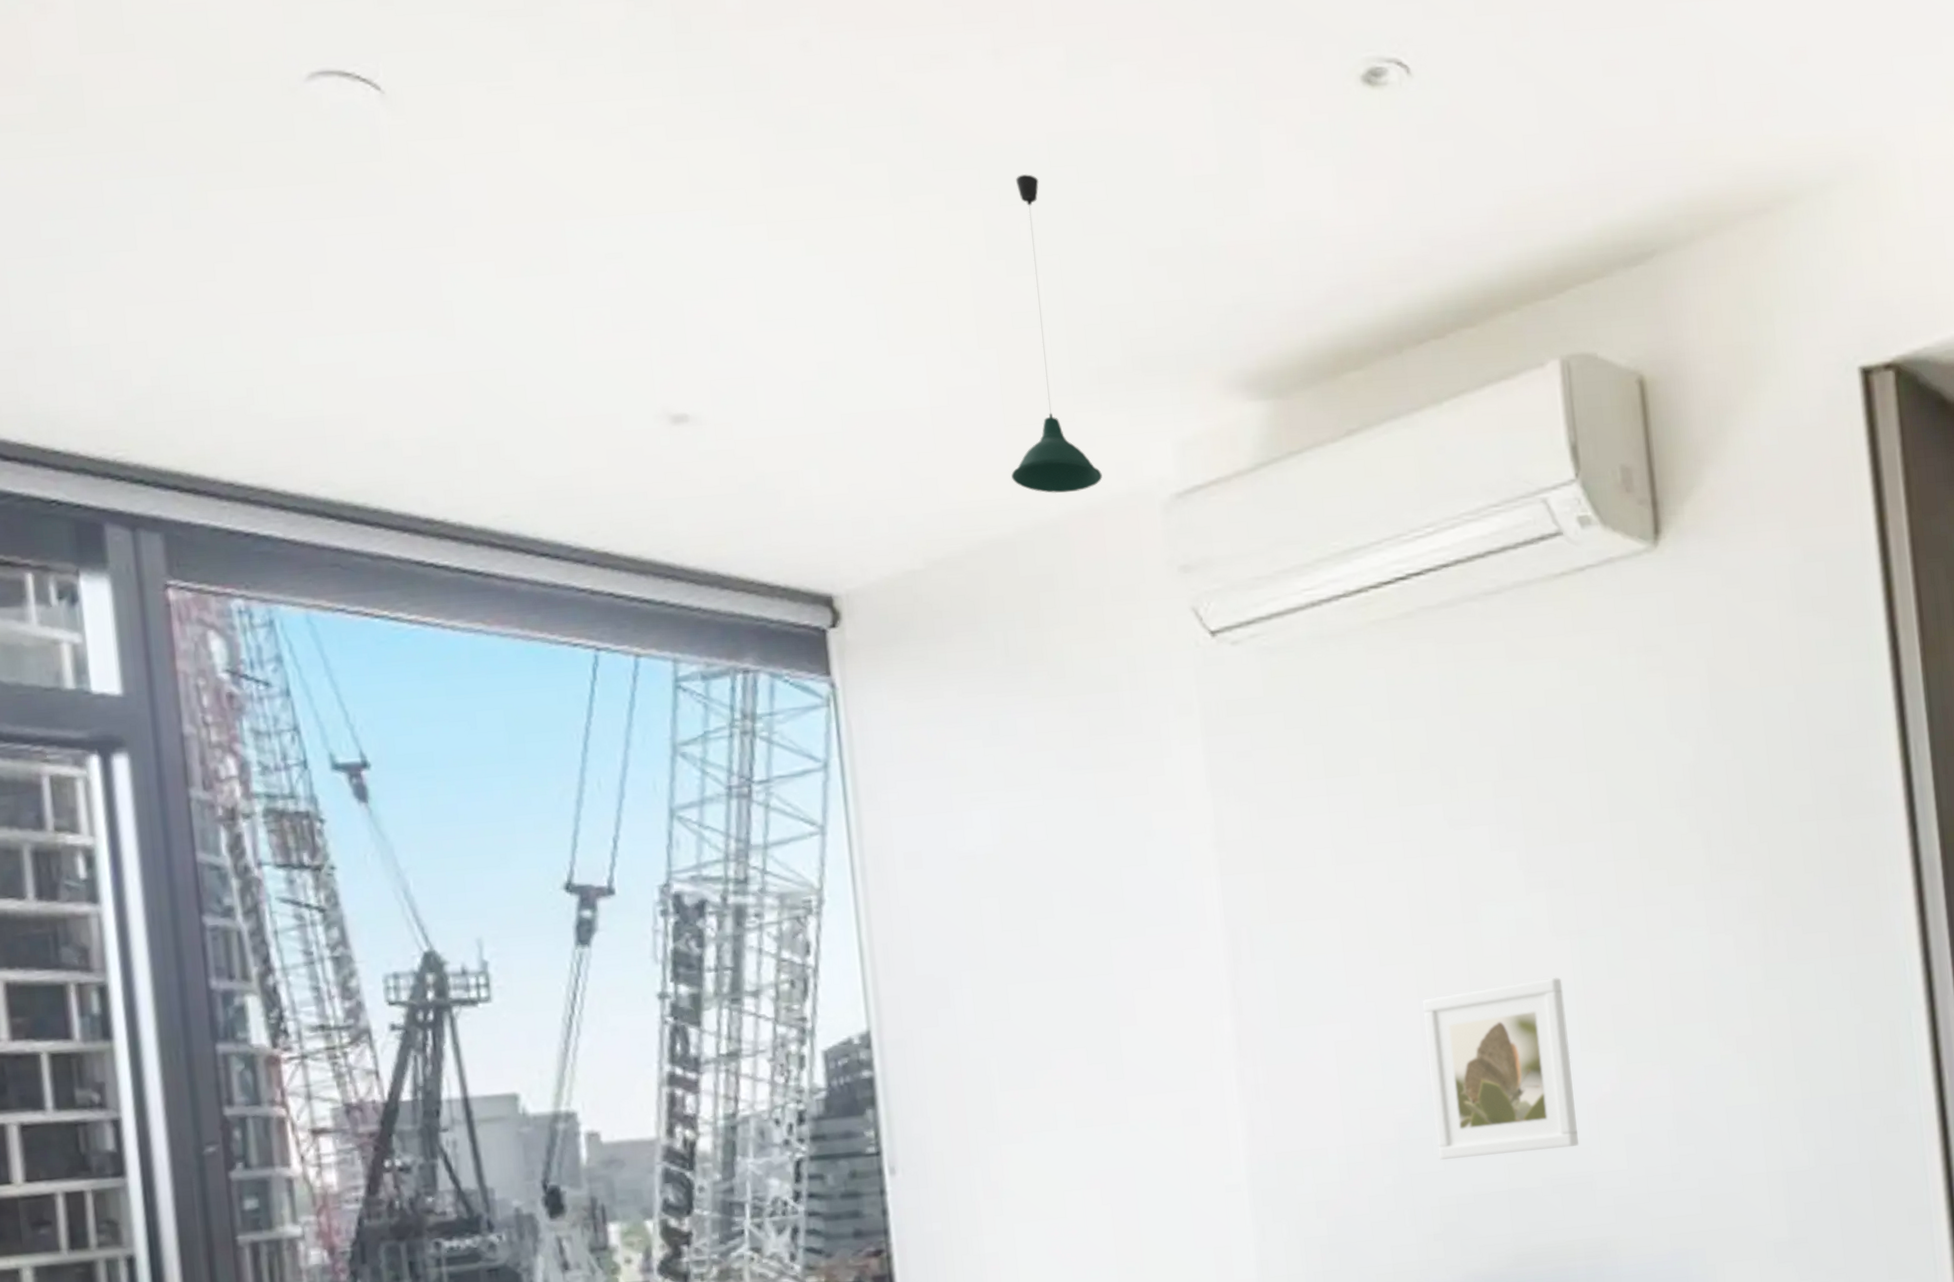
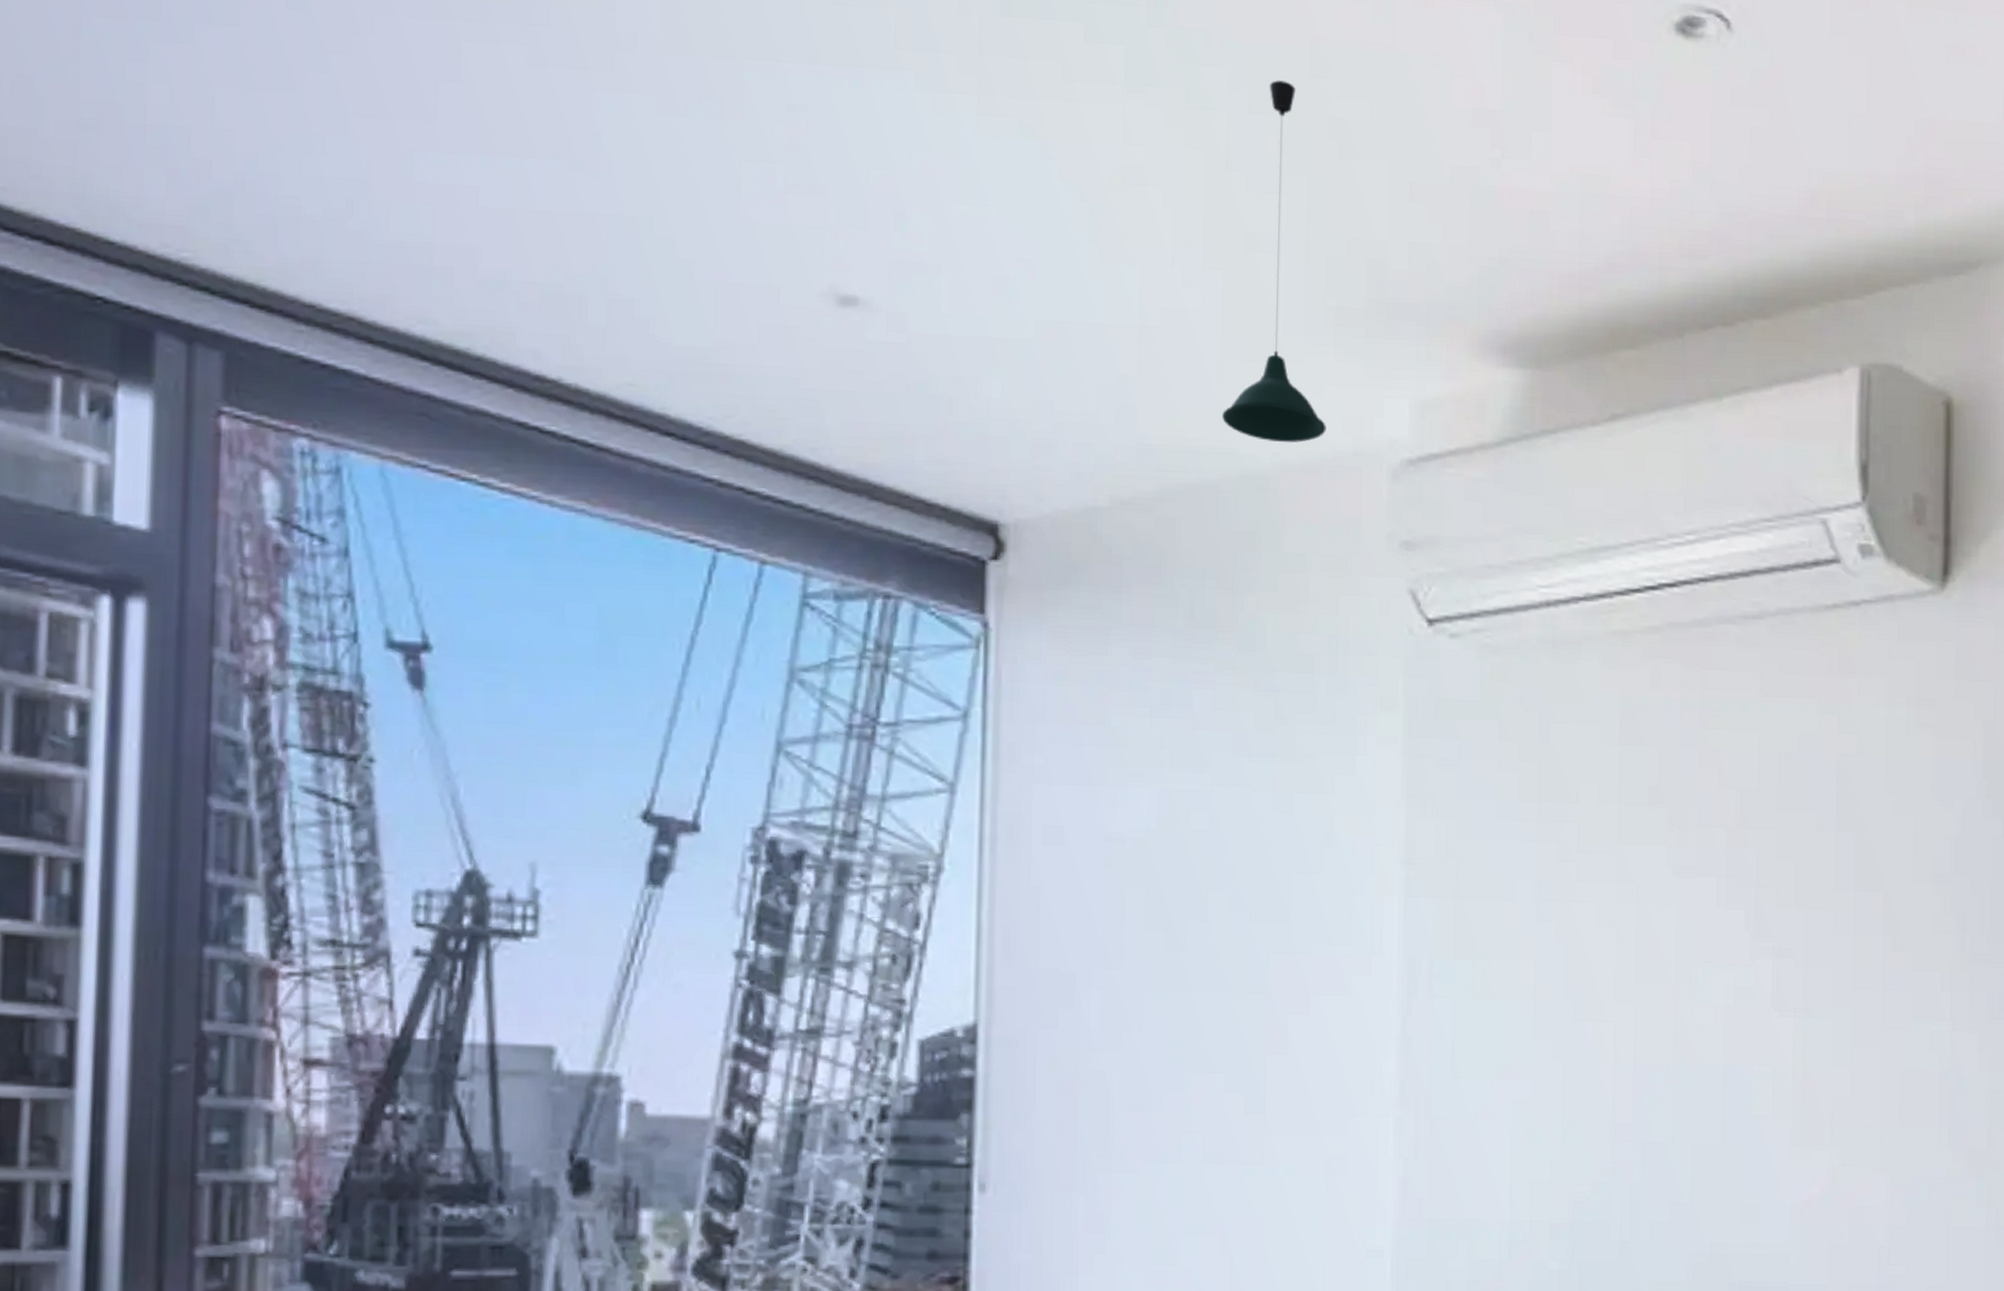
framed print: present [1423,977,1579,1160] -> none [1615,1057,1779,1253]

